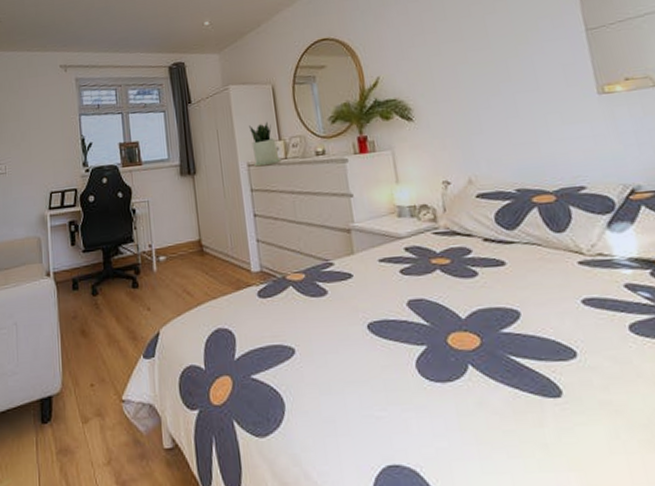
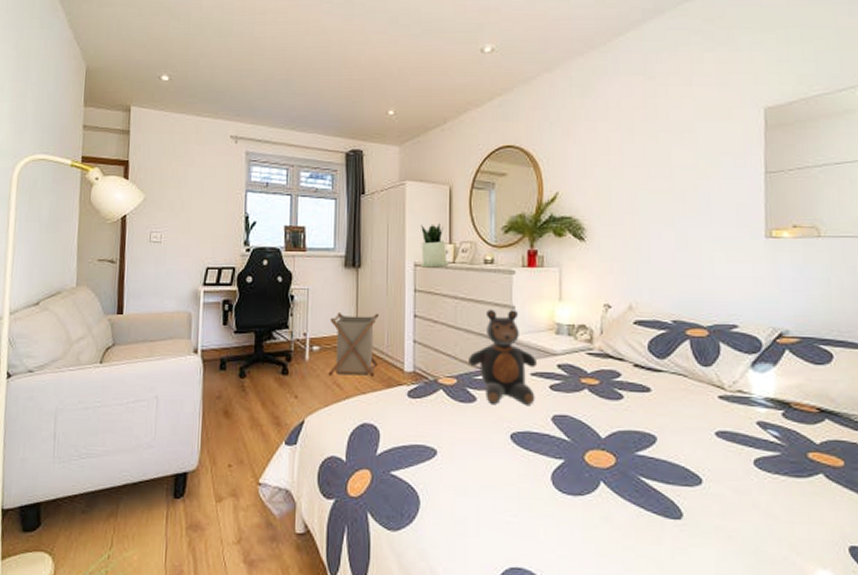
laundry basket: none [172,217,225,285] -> present [328,313,379,377]
teddy bear: none [312,197,387,295] -> present [467,309,538,405]

